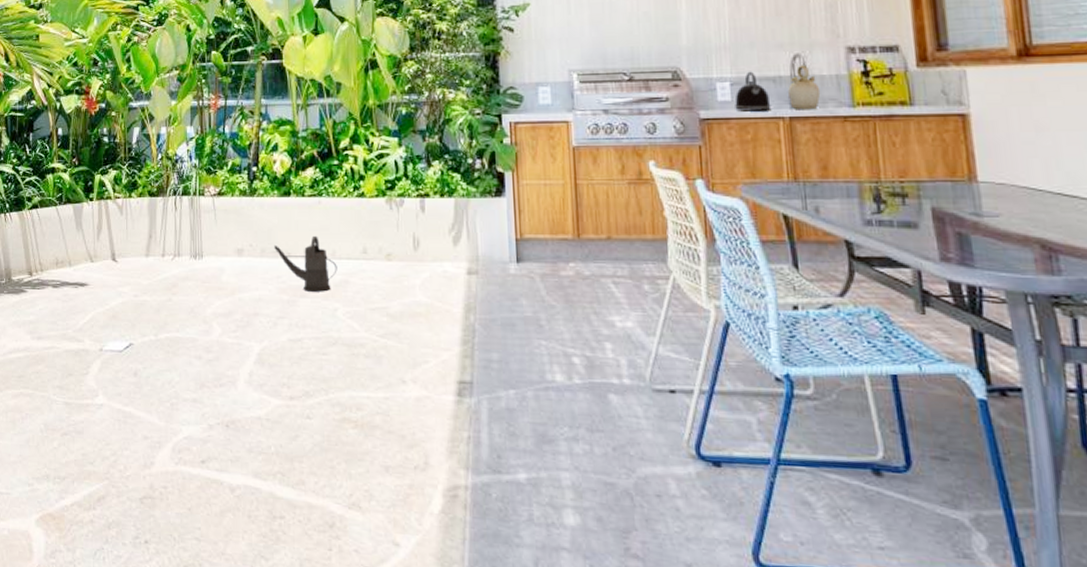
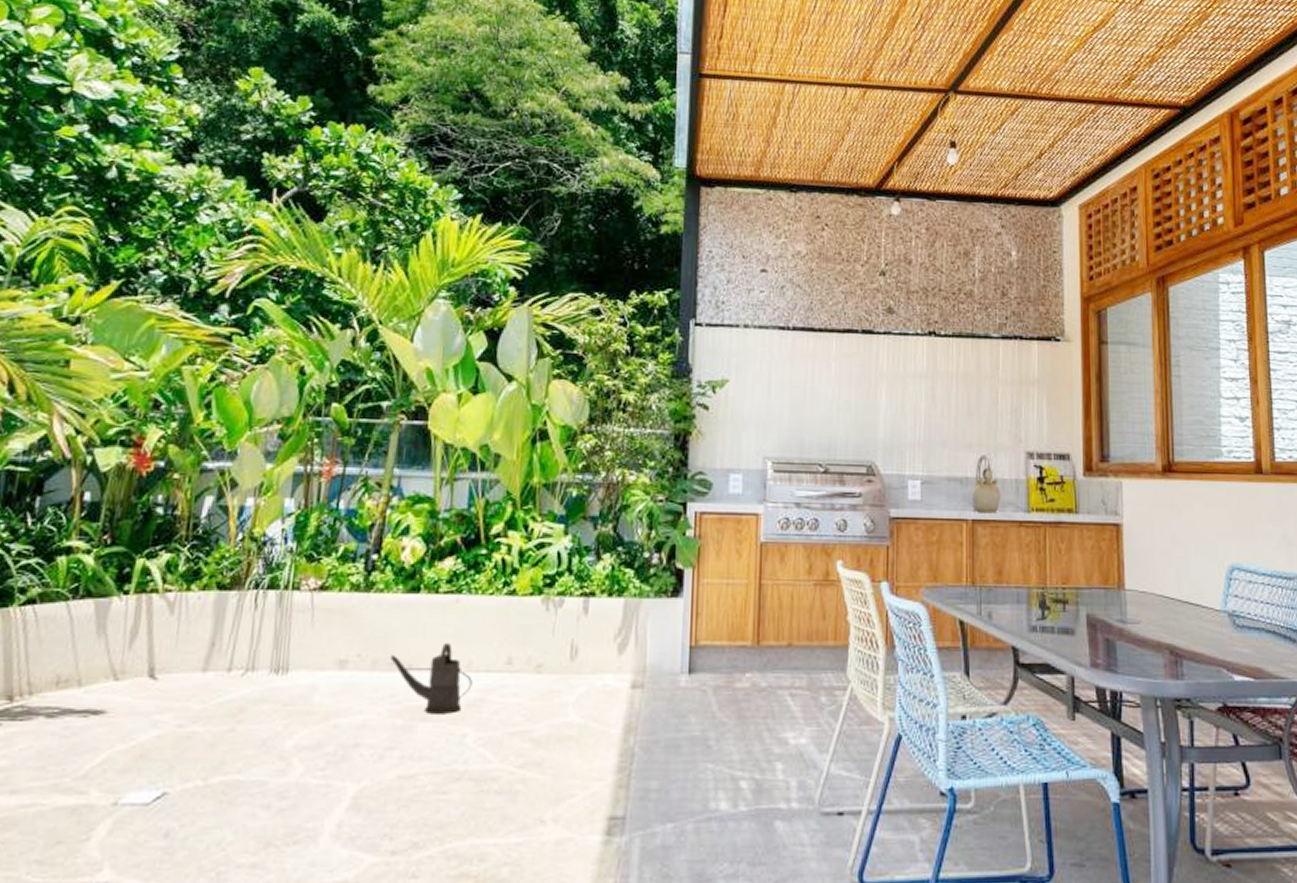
kettle: present [734,71,772,112] -> none [924,470,957,513]

